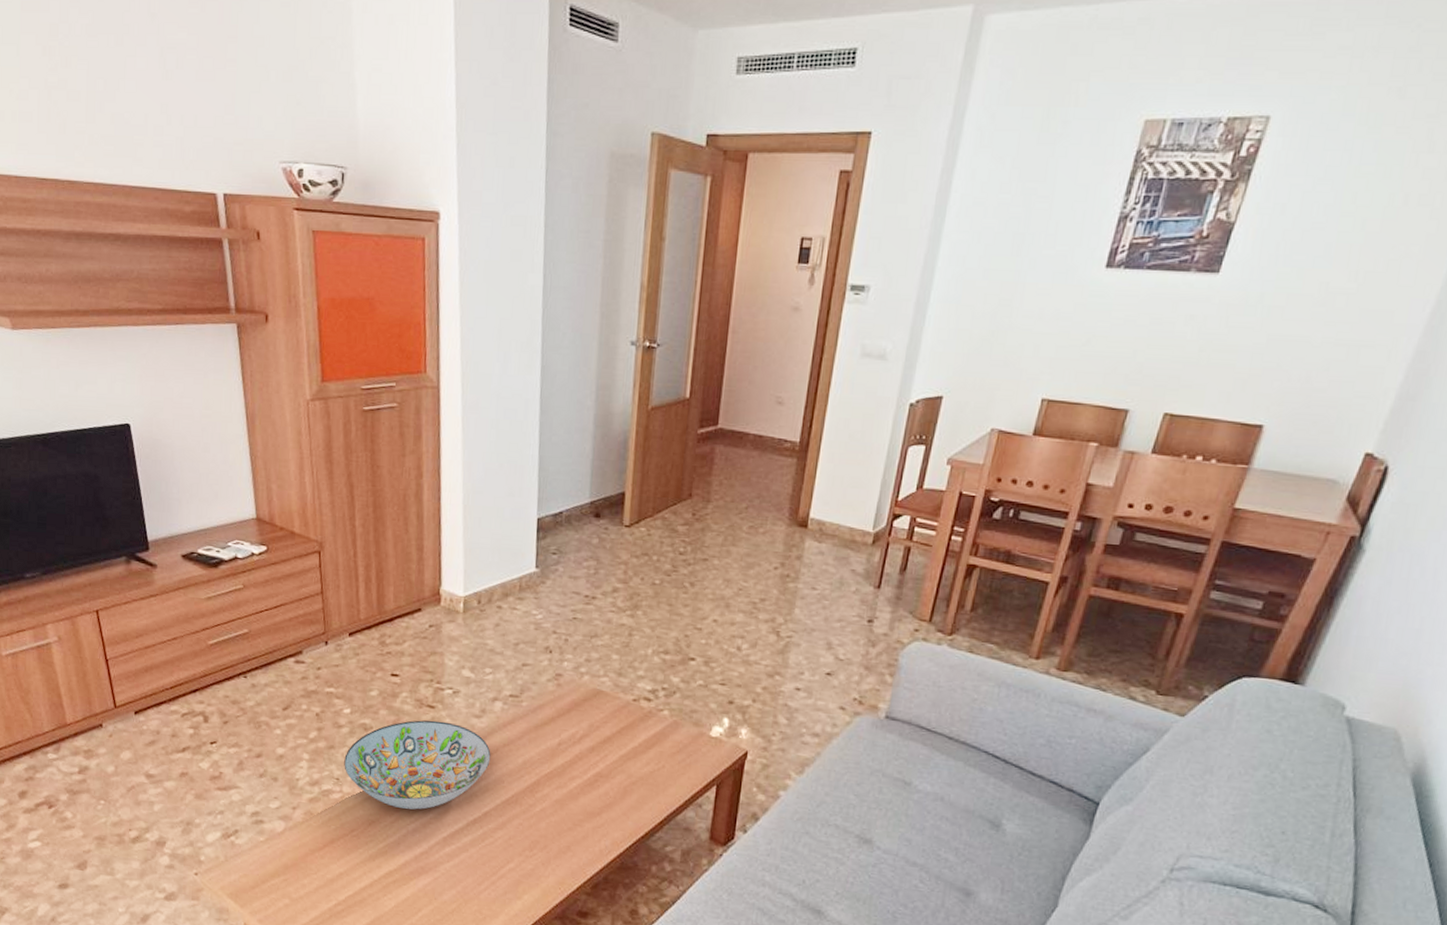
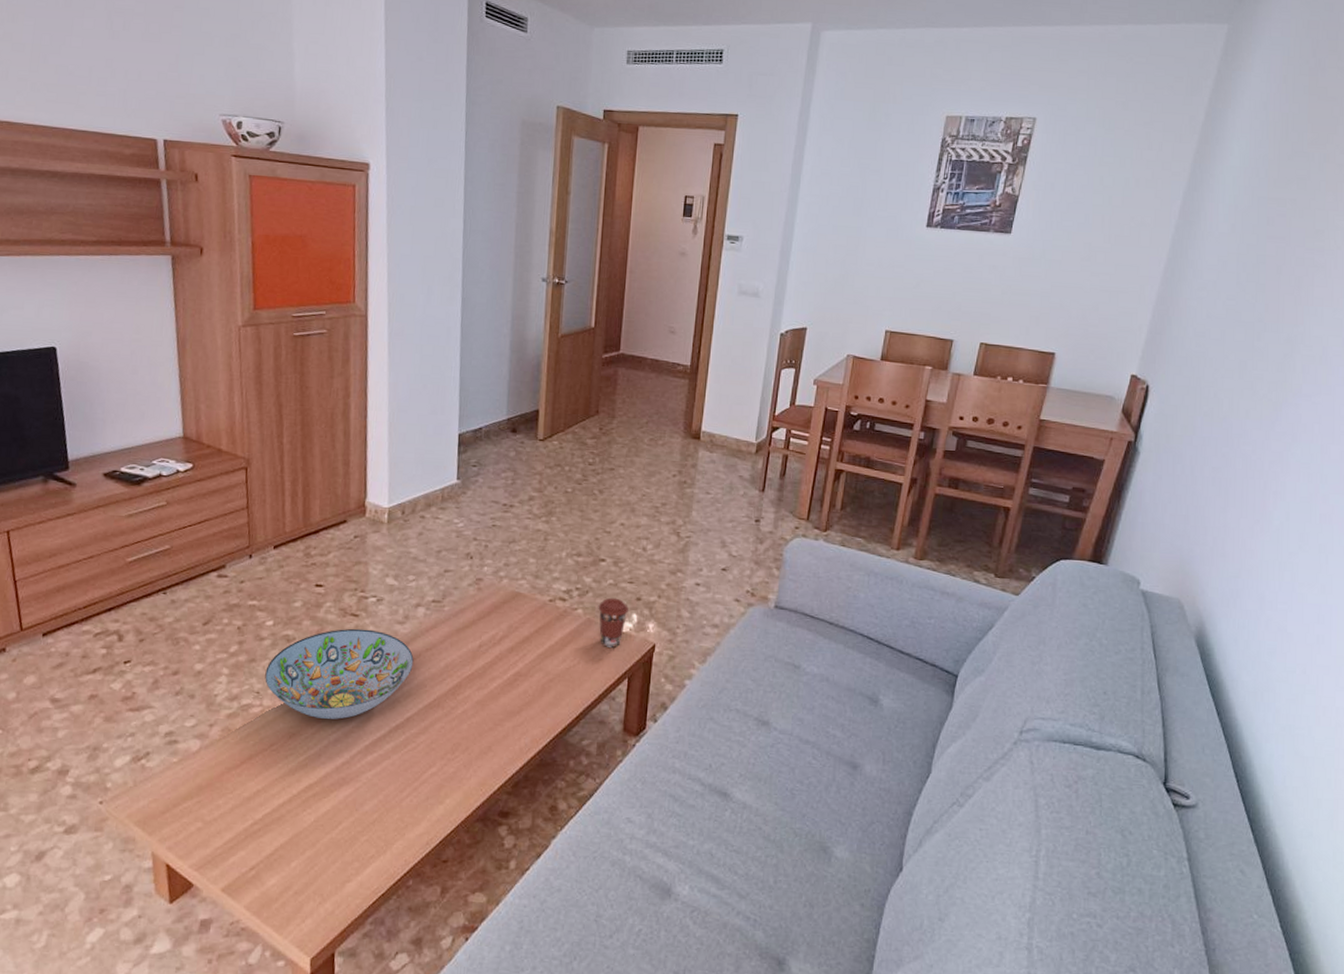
coffee cup: none [686,699,719,753] -> present [598,597,629,648]

